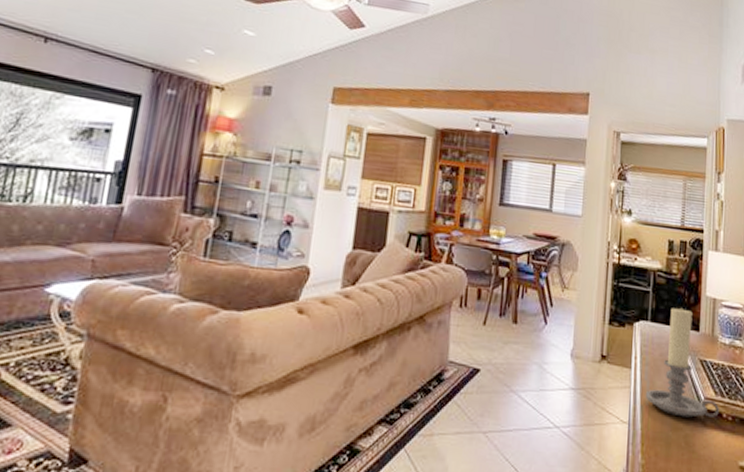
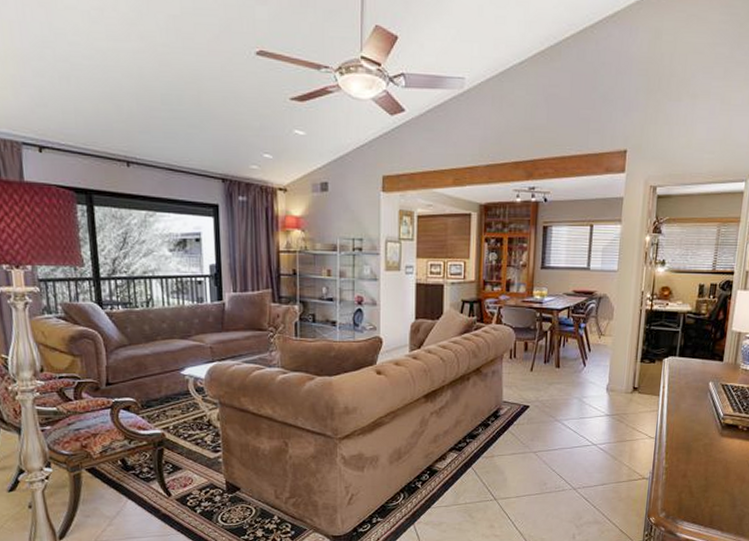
candle holder: present [645,307,719,418] -> none [670,342,736,431]

